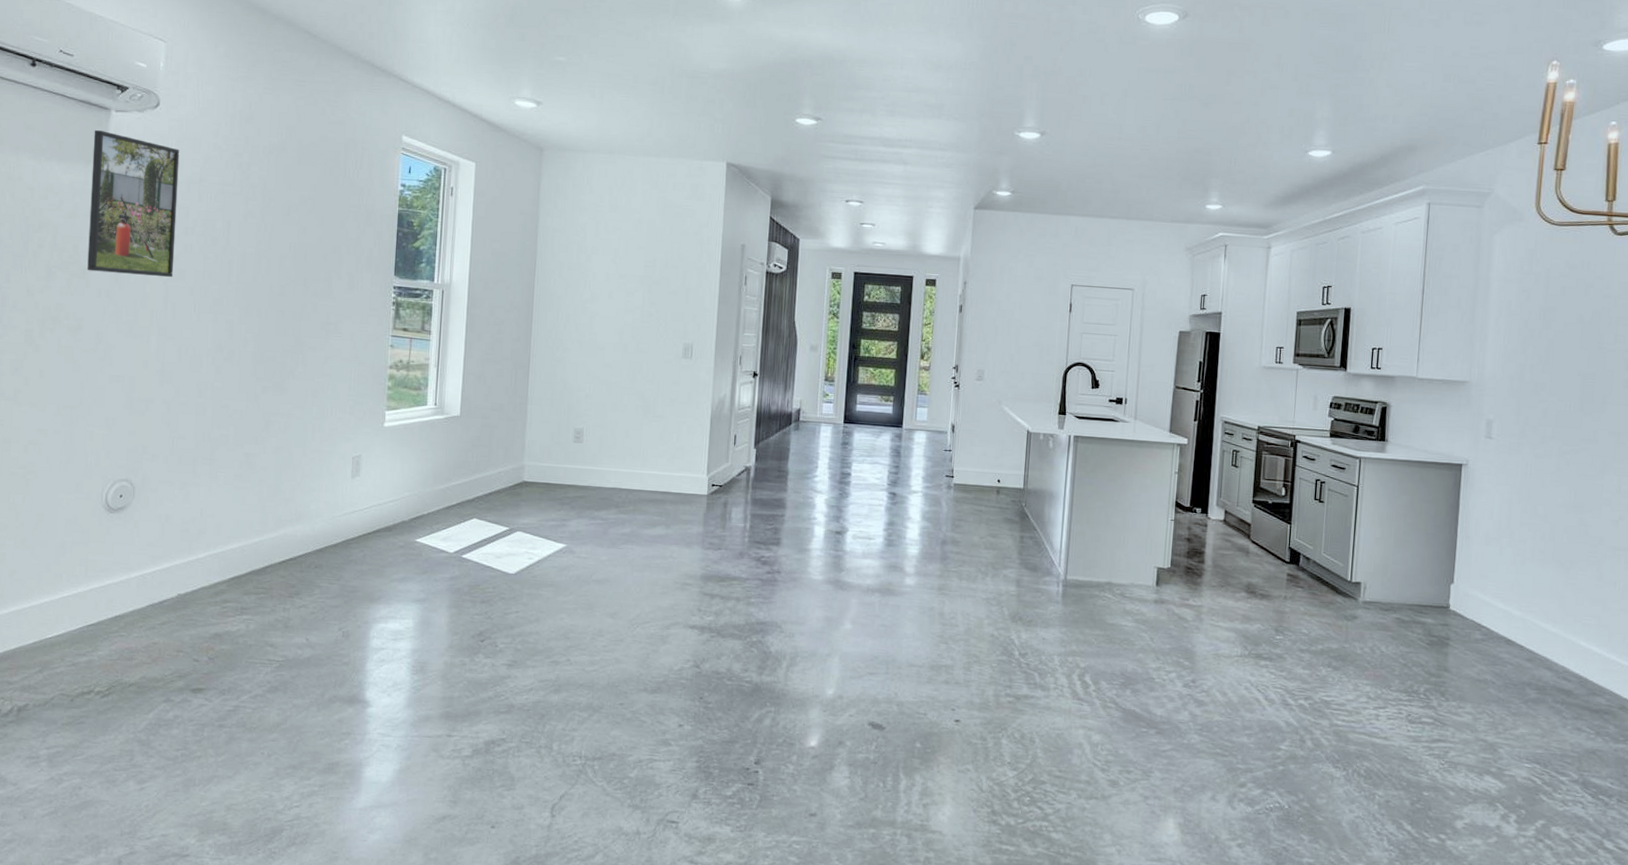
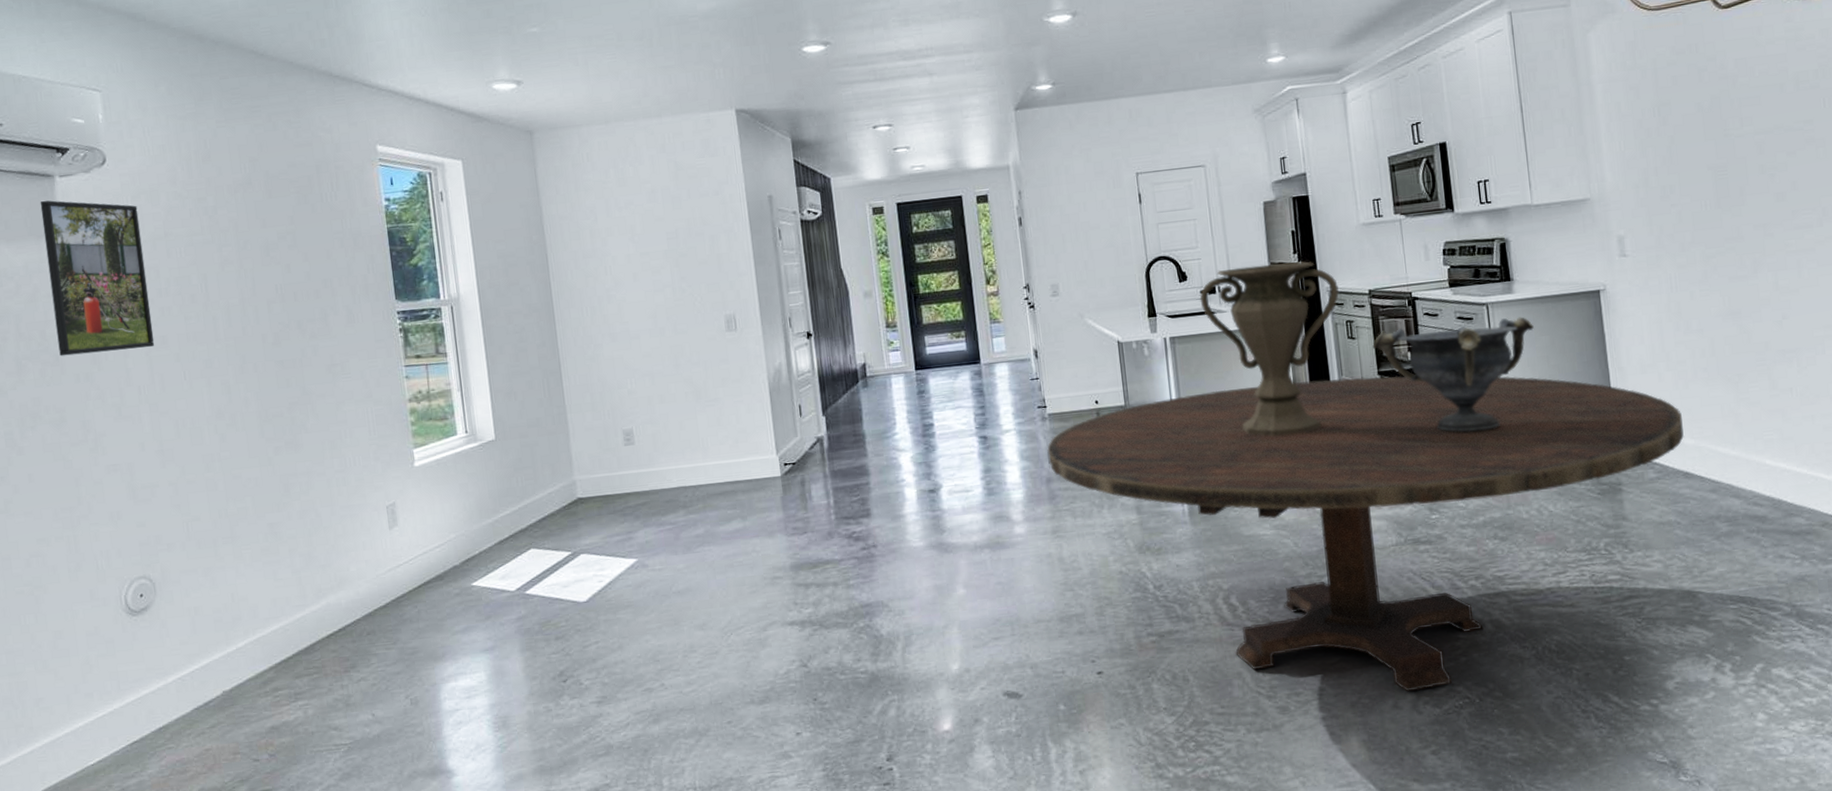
dining table: none [946,489,1514,789] -> present [1047,375,1685,692]
vase: none [1106,384,1232,542] -> present [1199,261,1339,436]
decorative bowl: none [1252,465,1398,569] -> present [1372,316,1534,432]

